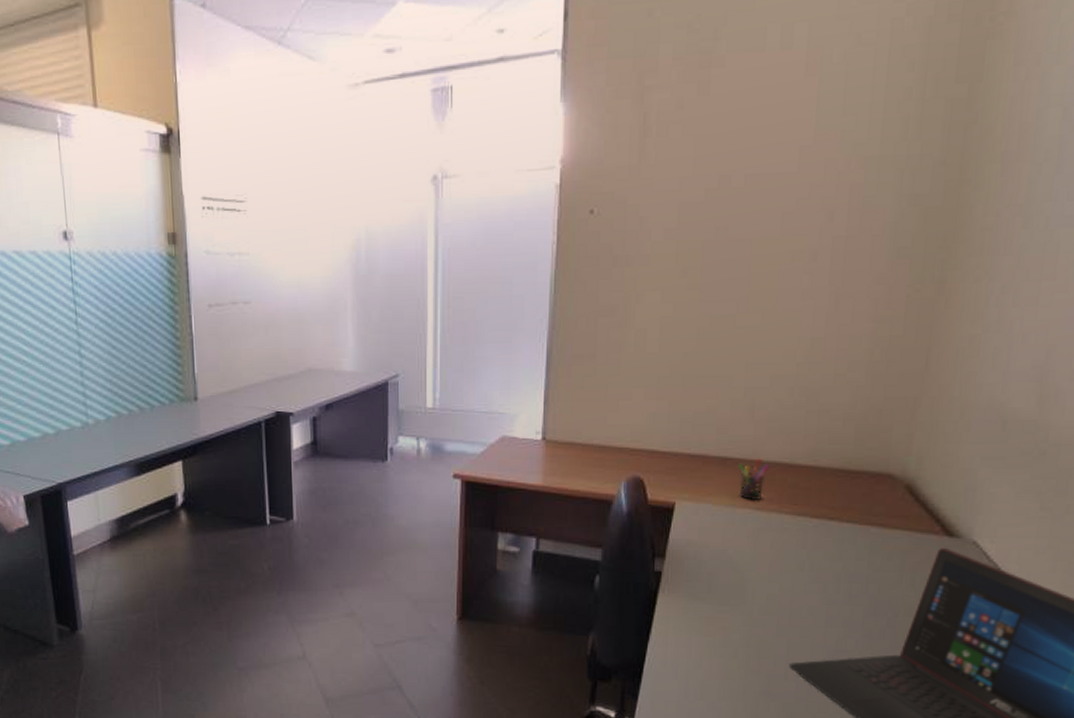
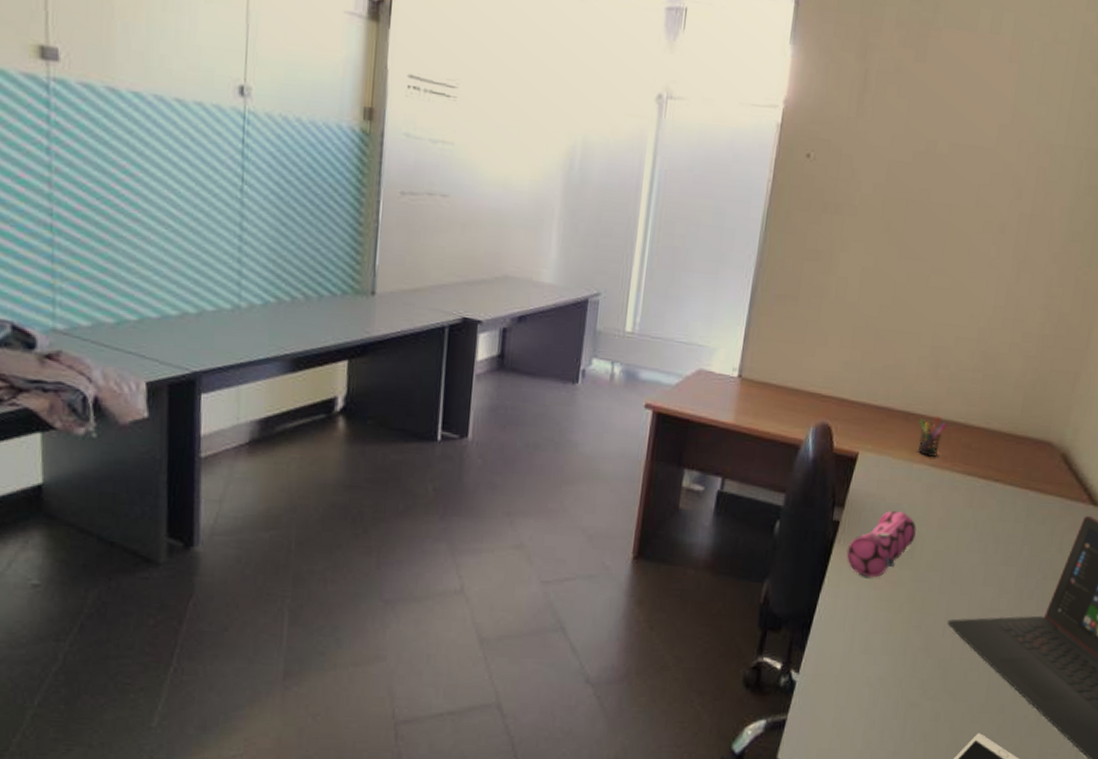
pencil case: none [672,558,746,625] -> present [846,511,917,578]

